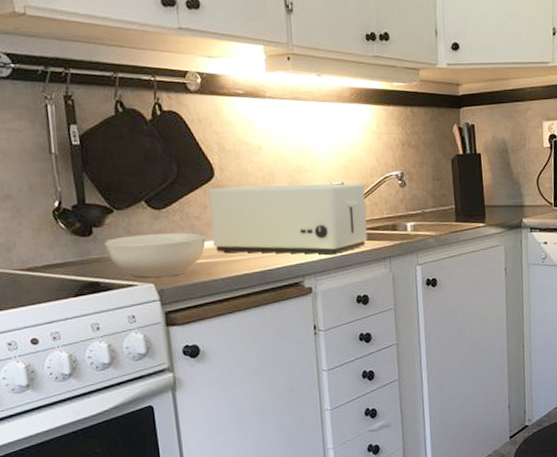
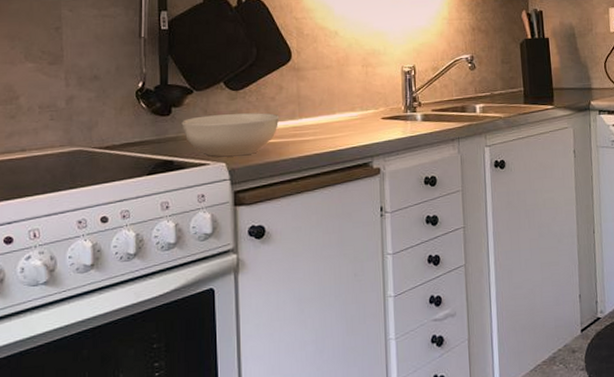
toaster: present [208,183,368,255] -> none [285,66,437,135]

